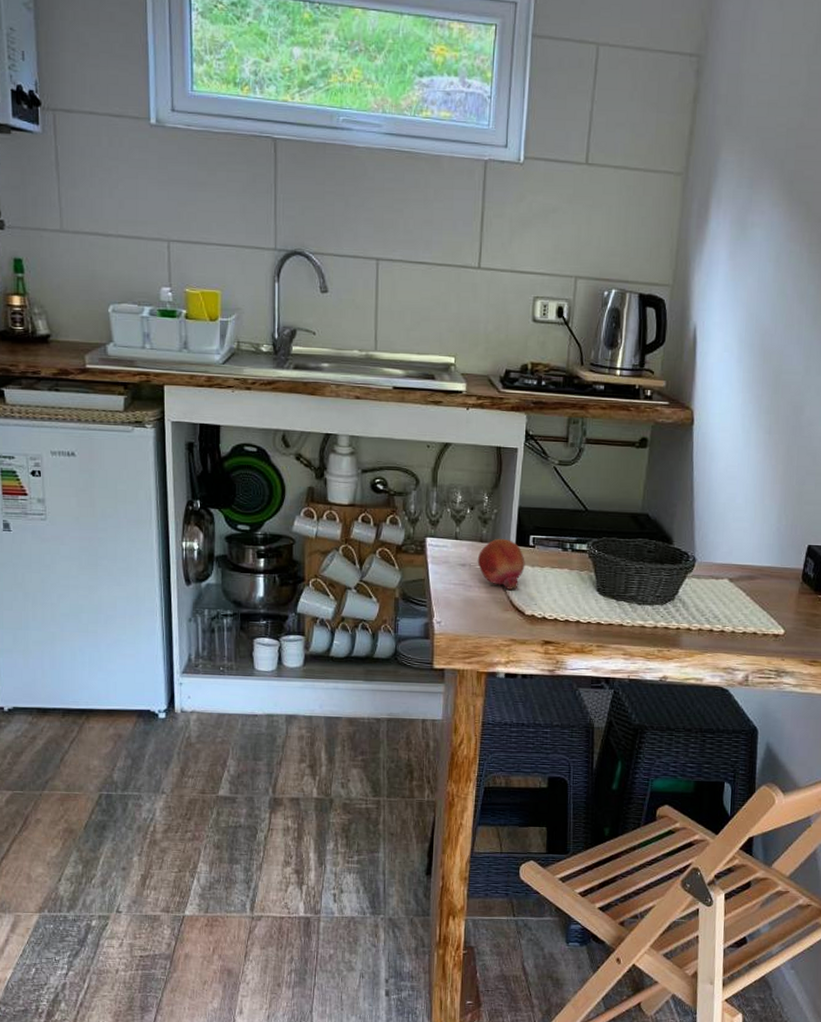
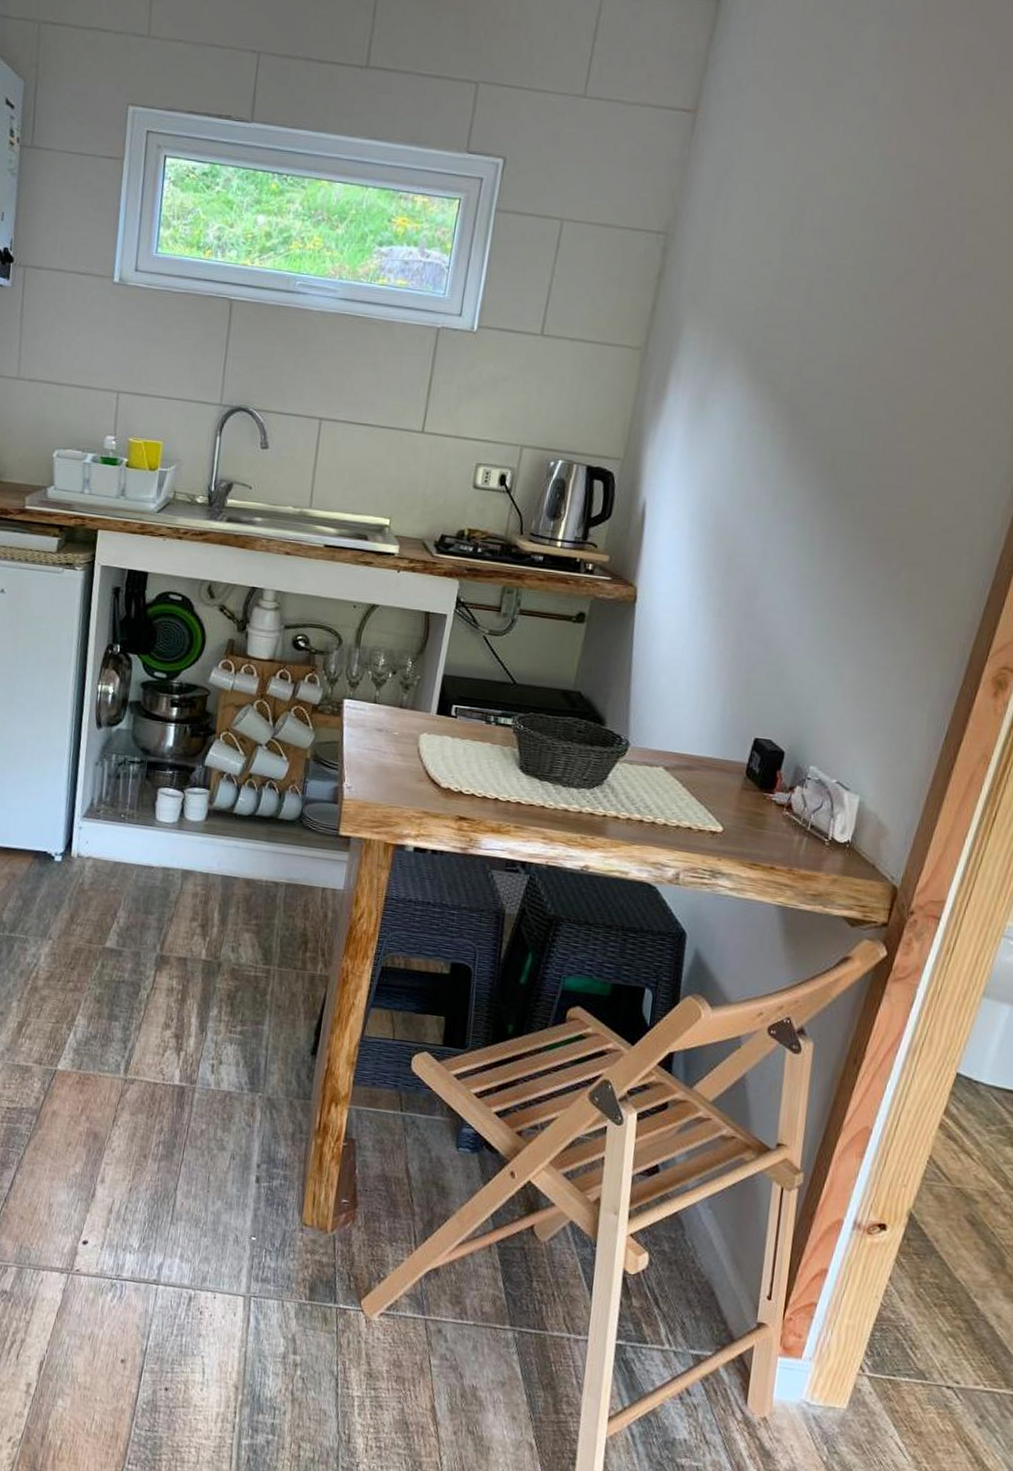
fruit: present [477,538,525,590] -> none [394,705,445,760]

